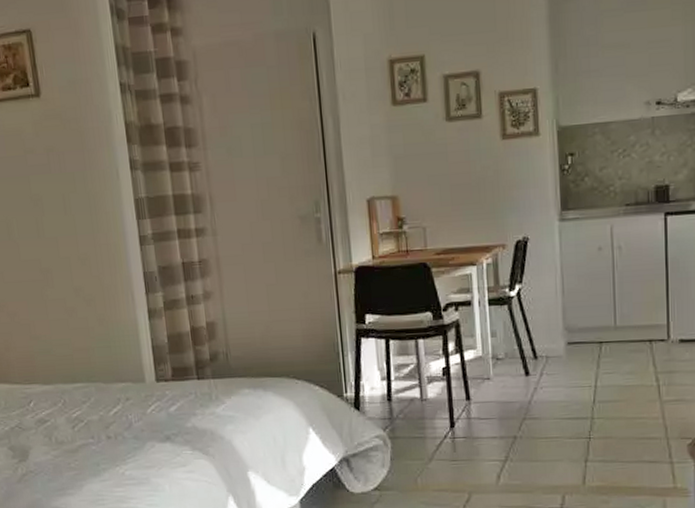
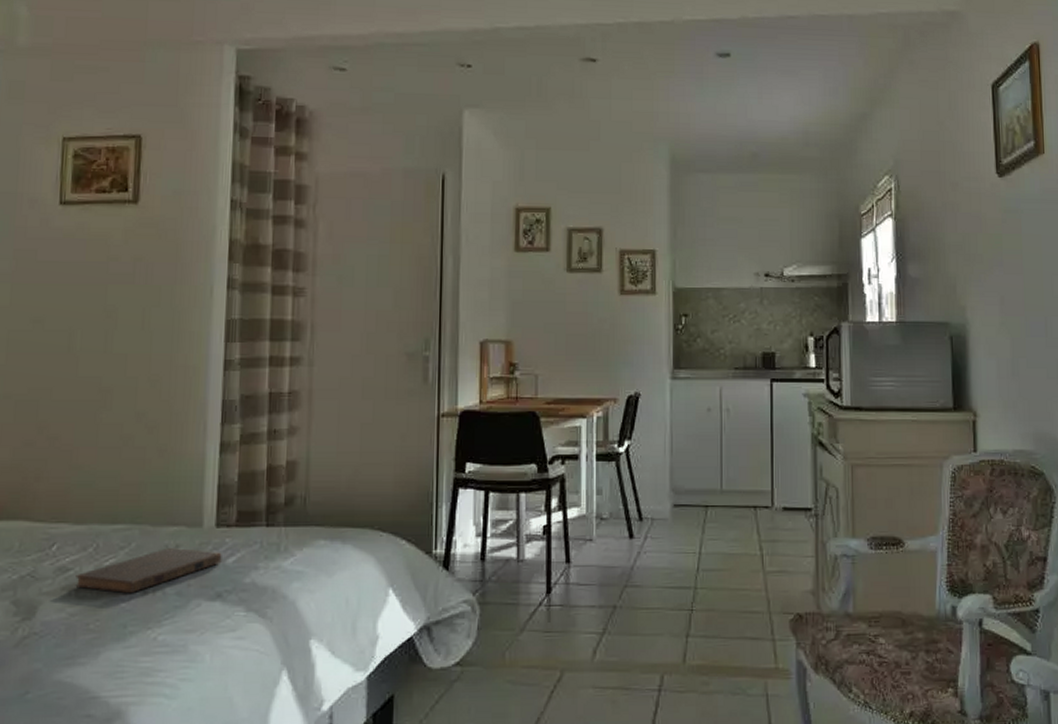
book: none [53,400,166,439] -> present [75,547,222,594]

